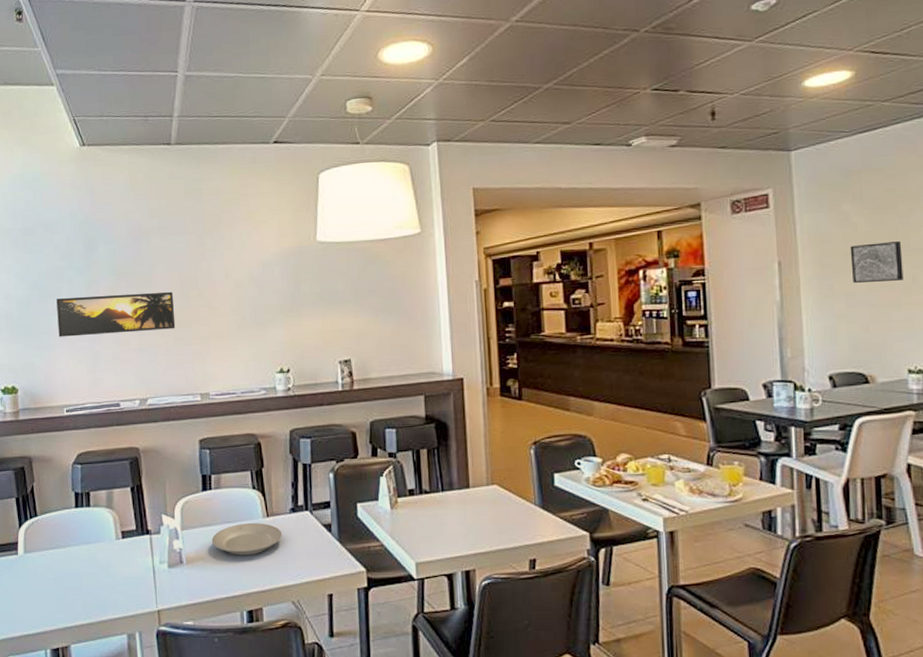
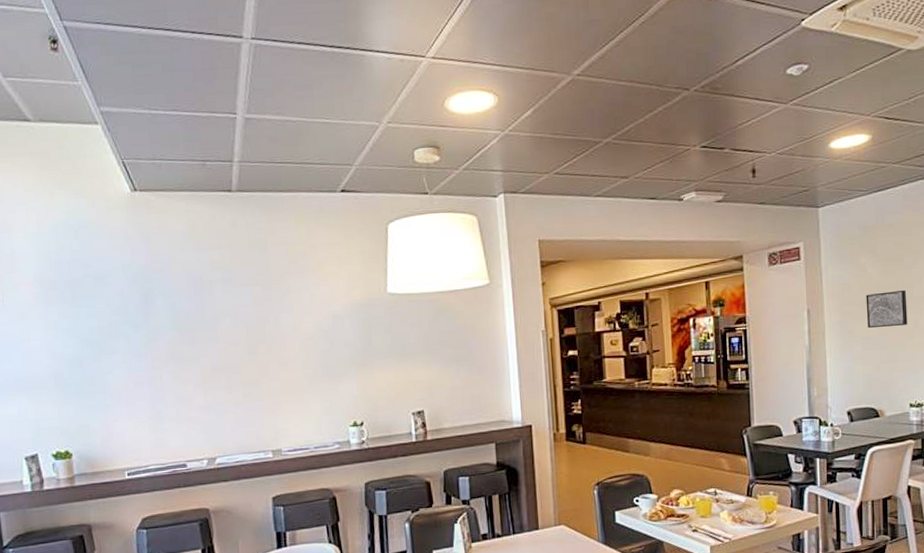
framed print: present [56,291,176,337] -> none [111,346,244,397]

